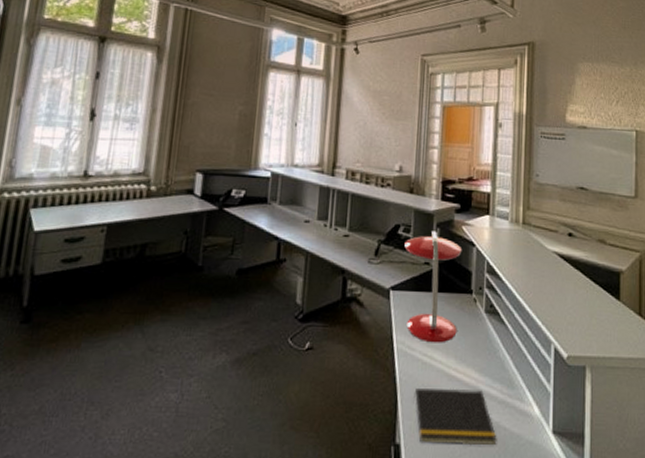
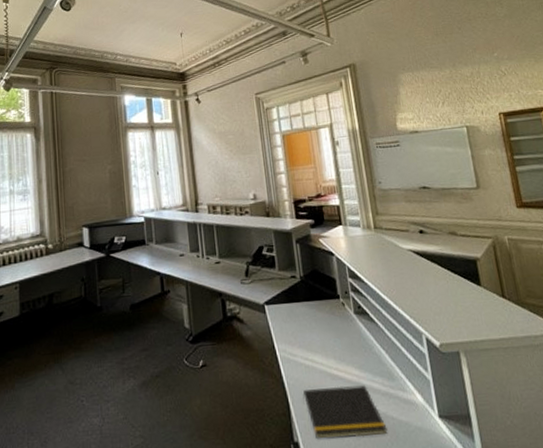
desk lamp: present [404,231,462,343] -> none [270,247,332,348]

